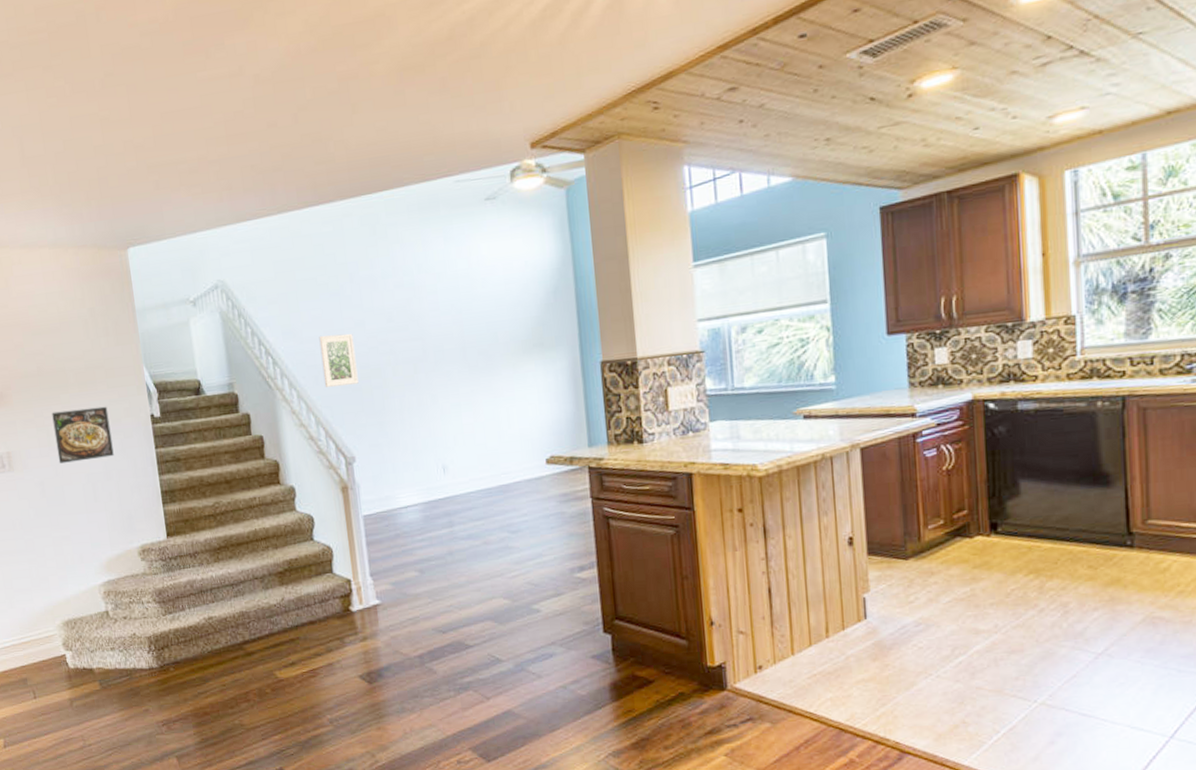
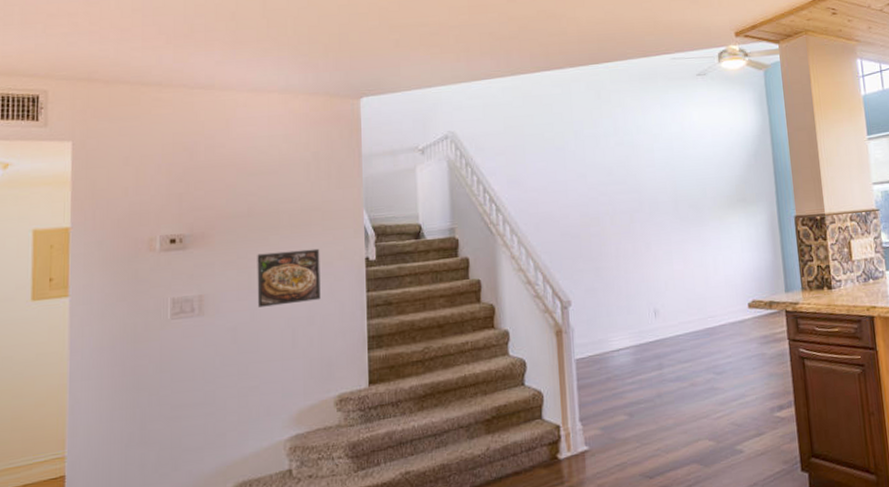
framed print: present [319,333,359,387] -> none [542,184,578,234]

